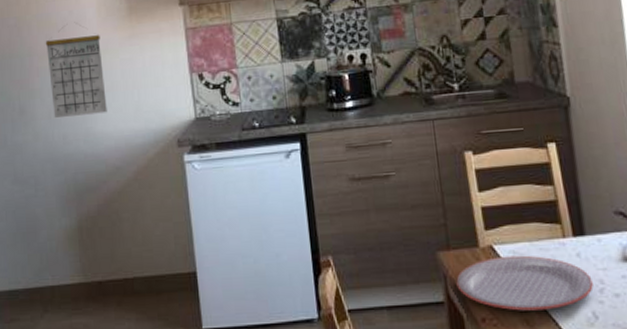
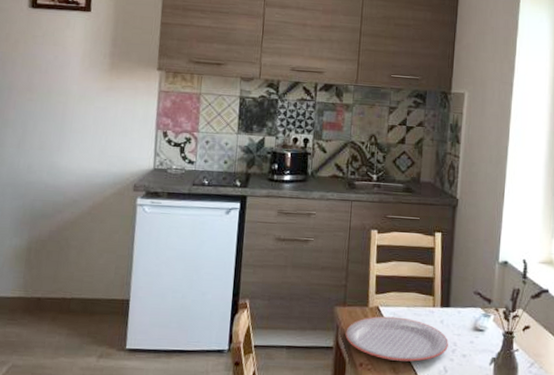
calendar: present [45,22,107,118] -> none [22,66,80,151]

